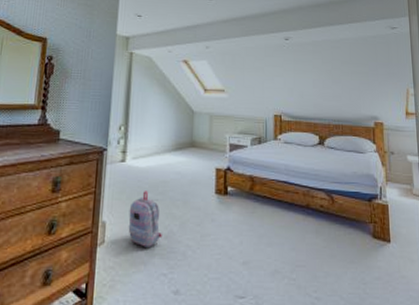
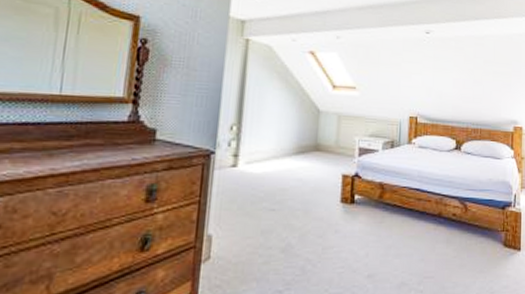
backpack: present [128,191,162,247] -> none [238,200,279,263]

